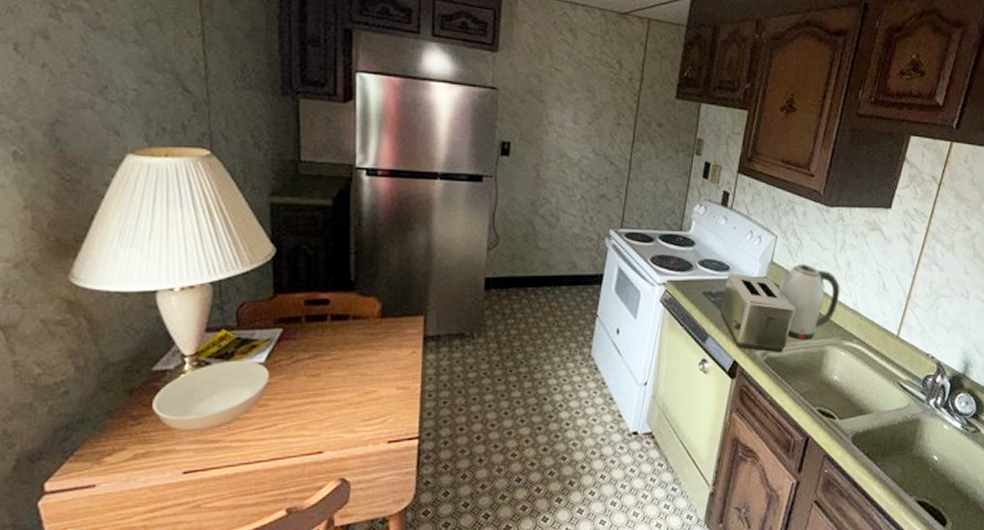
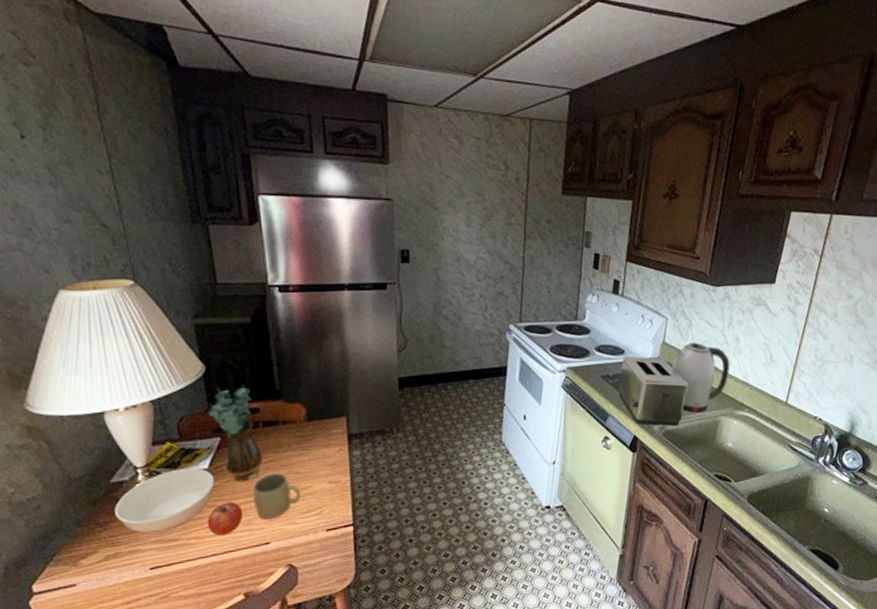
fruit: none [255,402,298,440] -> present [207,501,244,536]
vase: none [273,272,326,379] -> present [208,384,263,481]
mug: none [310,373,364,425] -> present [252,473,301,519]

